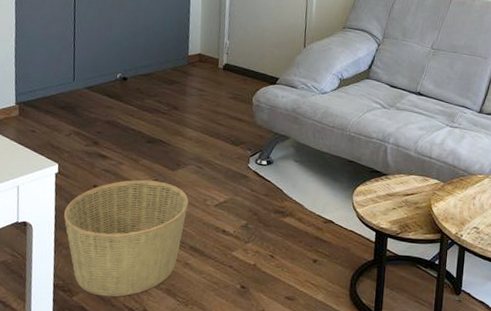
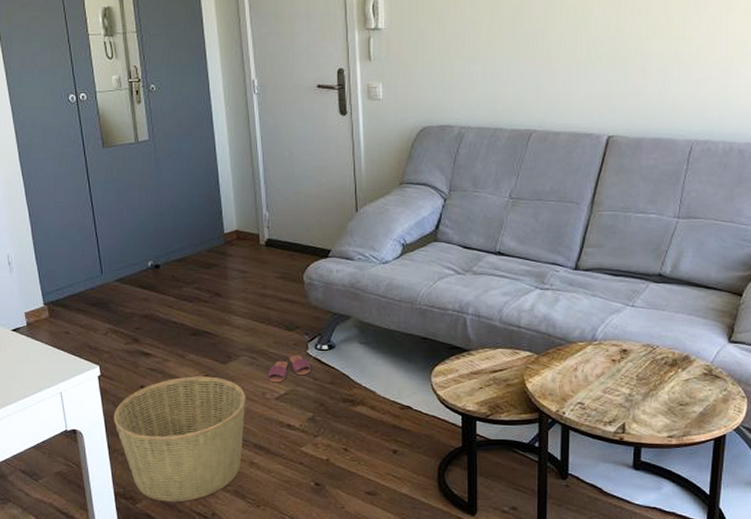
slippers: none [210,167,251,192] -> present [267,354,312,383]

